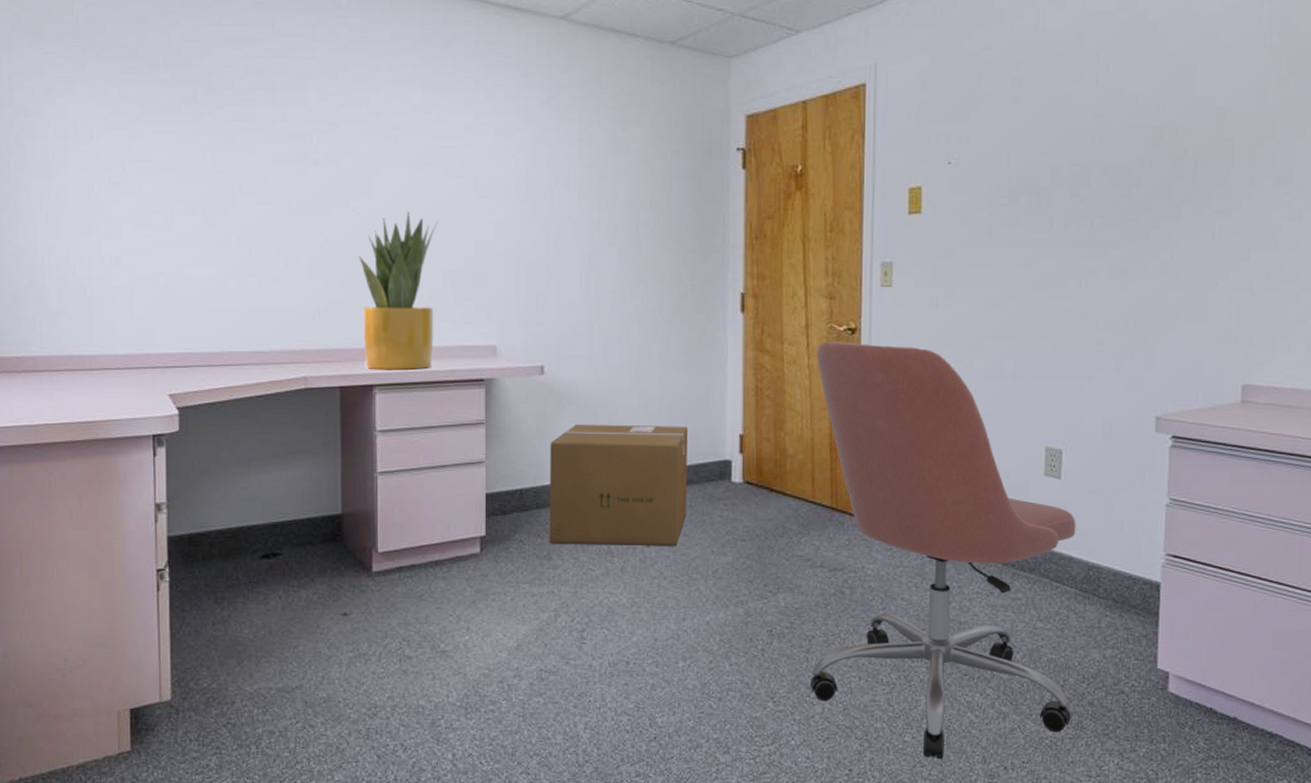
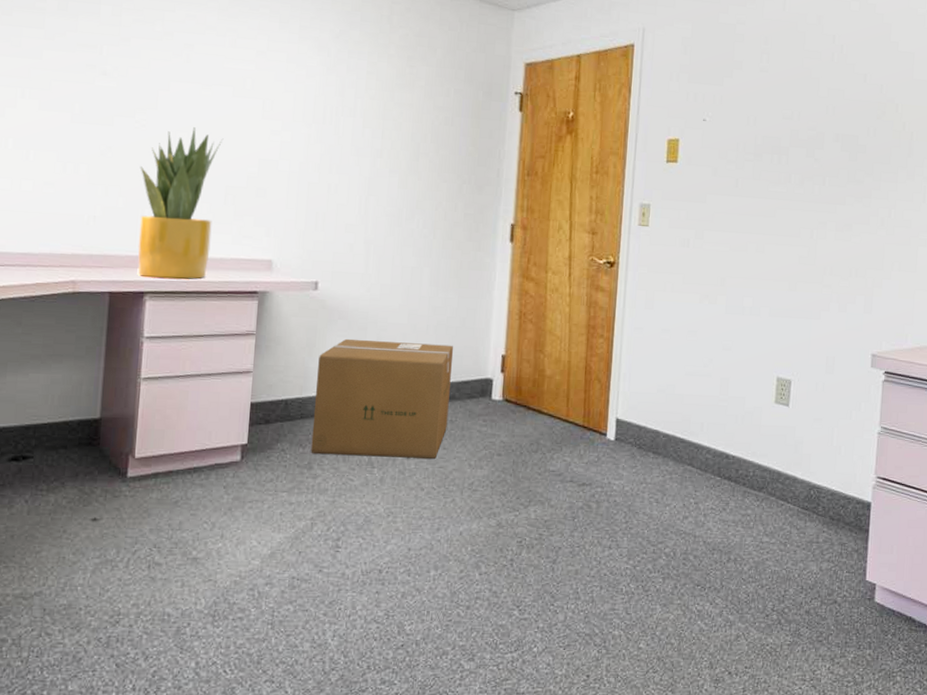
office chair: present [809,341,1076,760] -> none [554,272,801,665]

